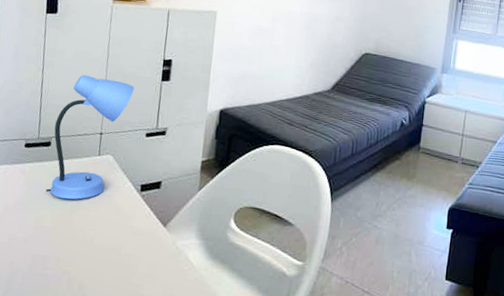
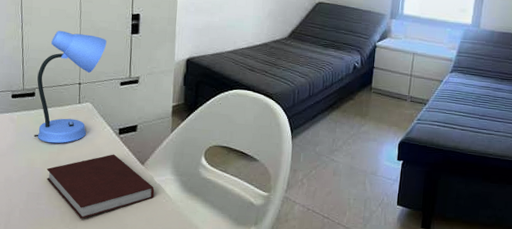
notebook: none [56,213,177,287] -> present [46,154,155,219]

